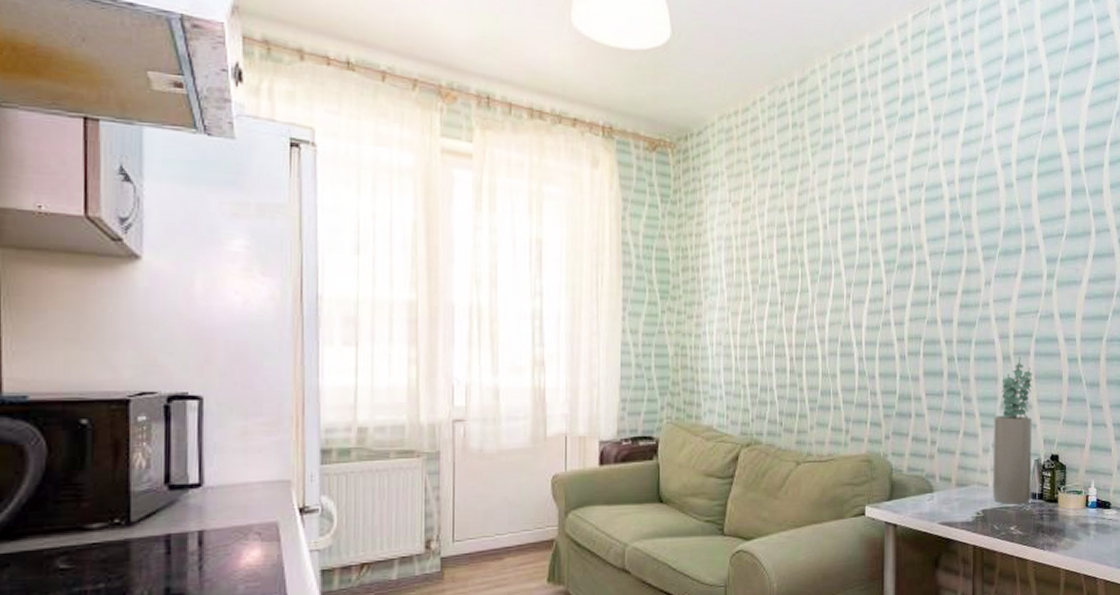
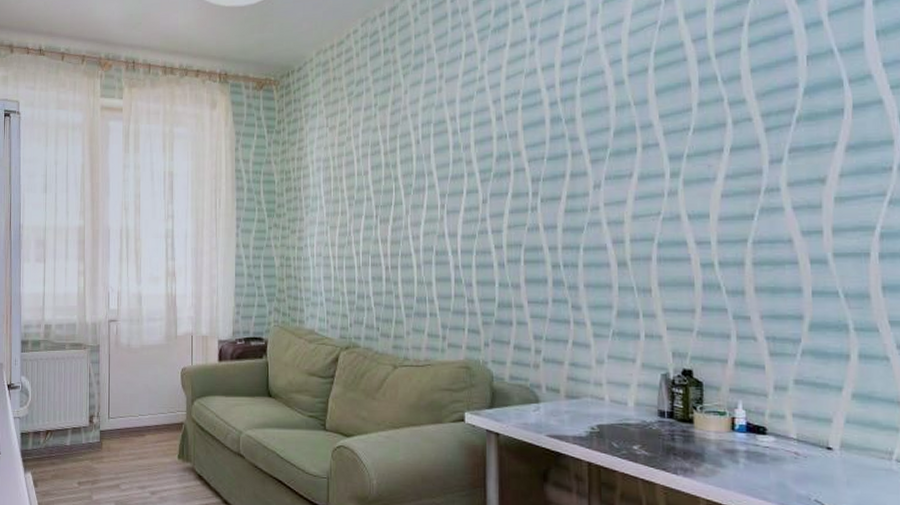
vase: present [993,356,1033,506] -> none [608,262,658,423]

